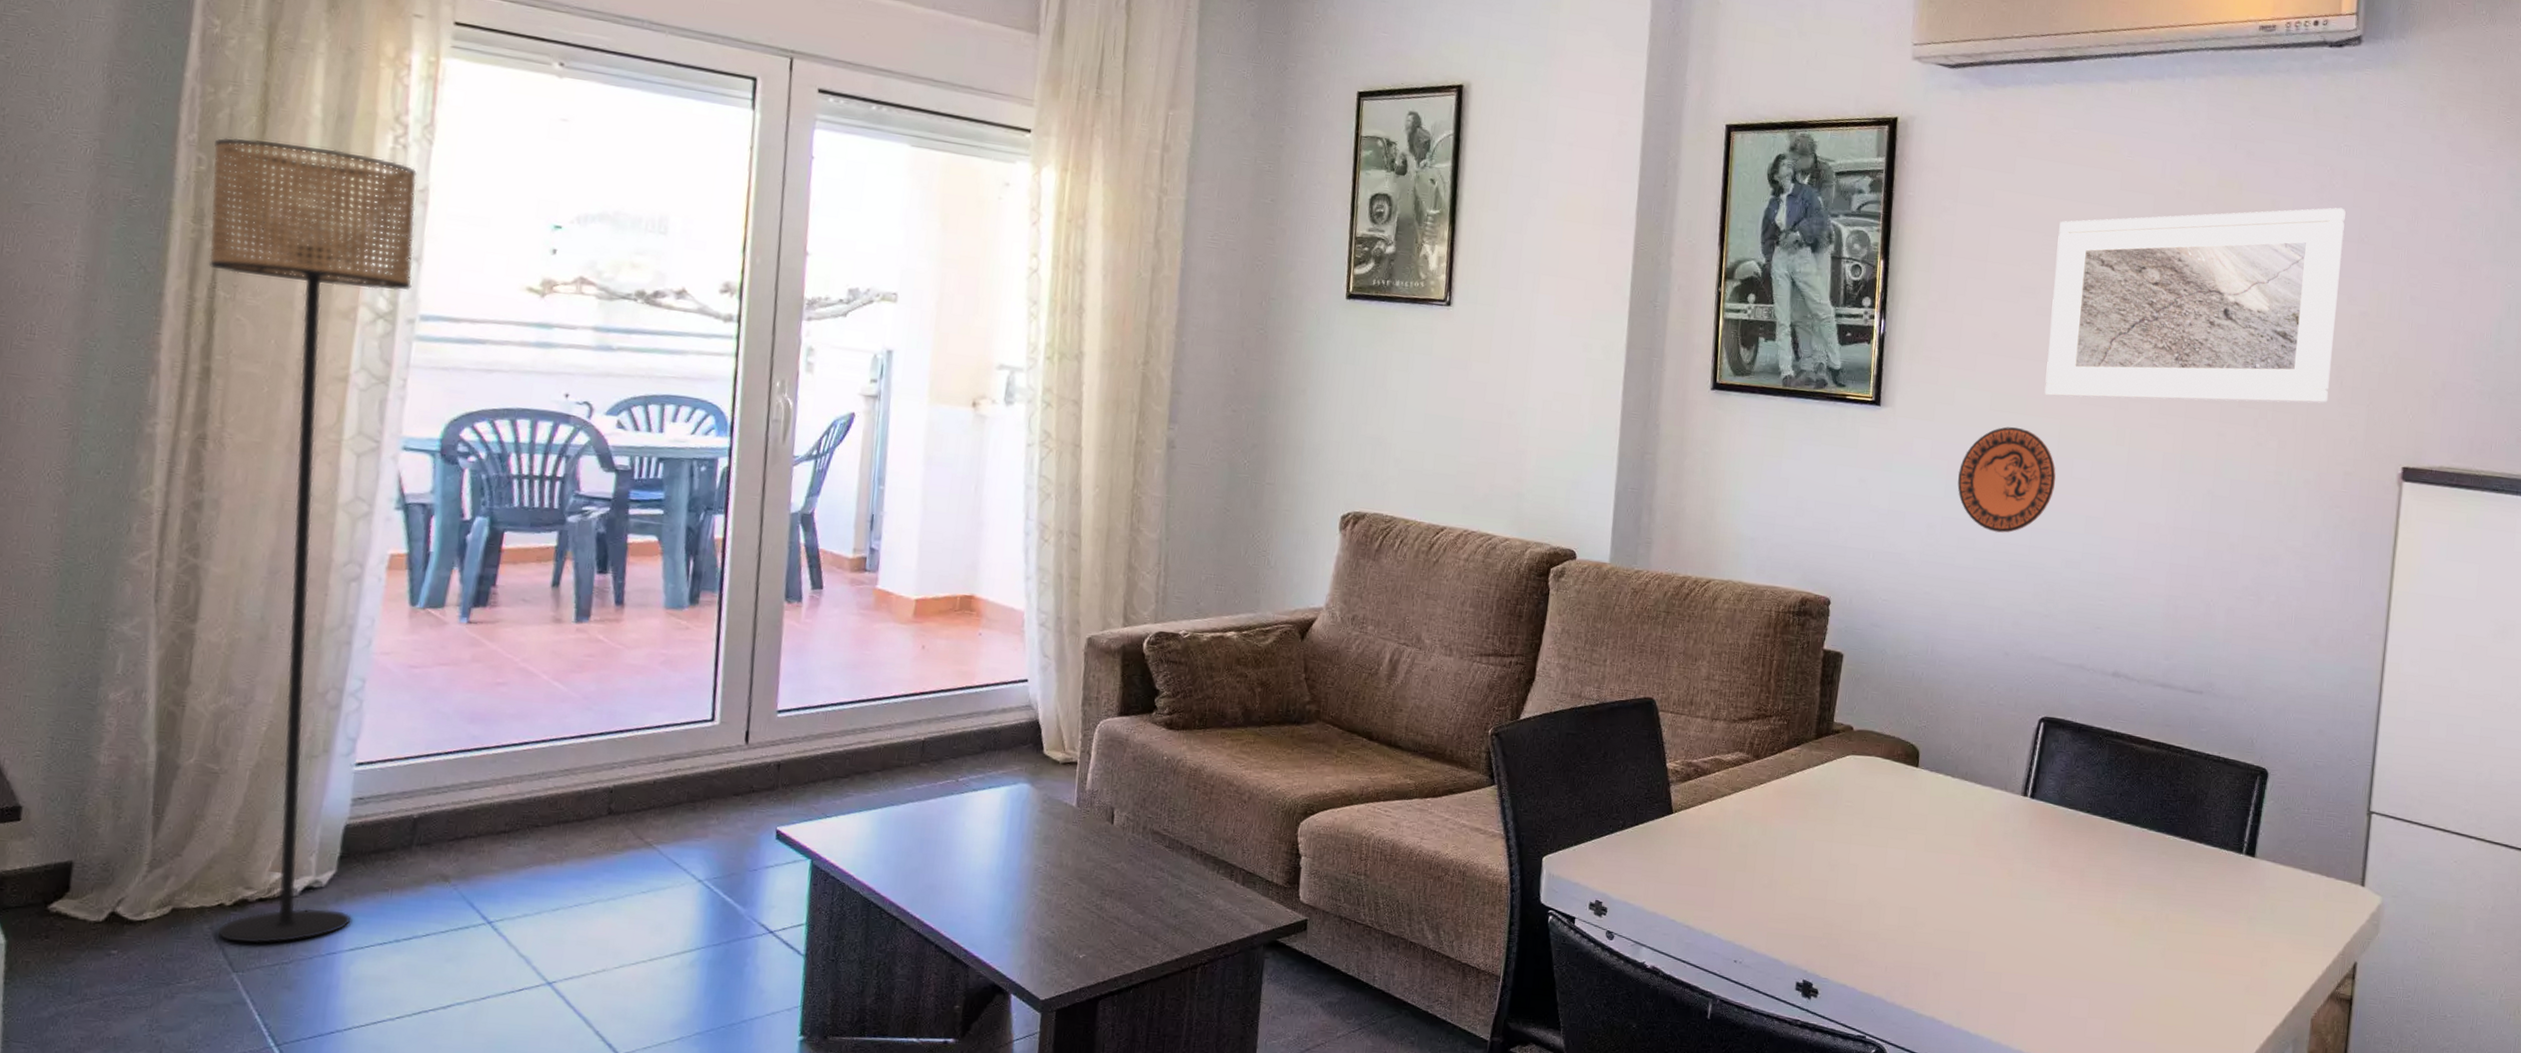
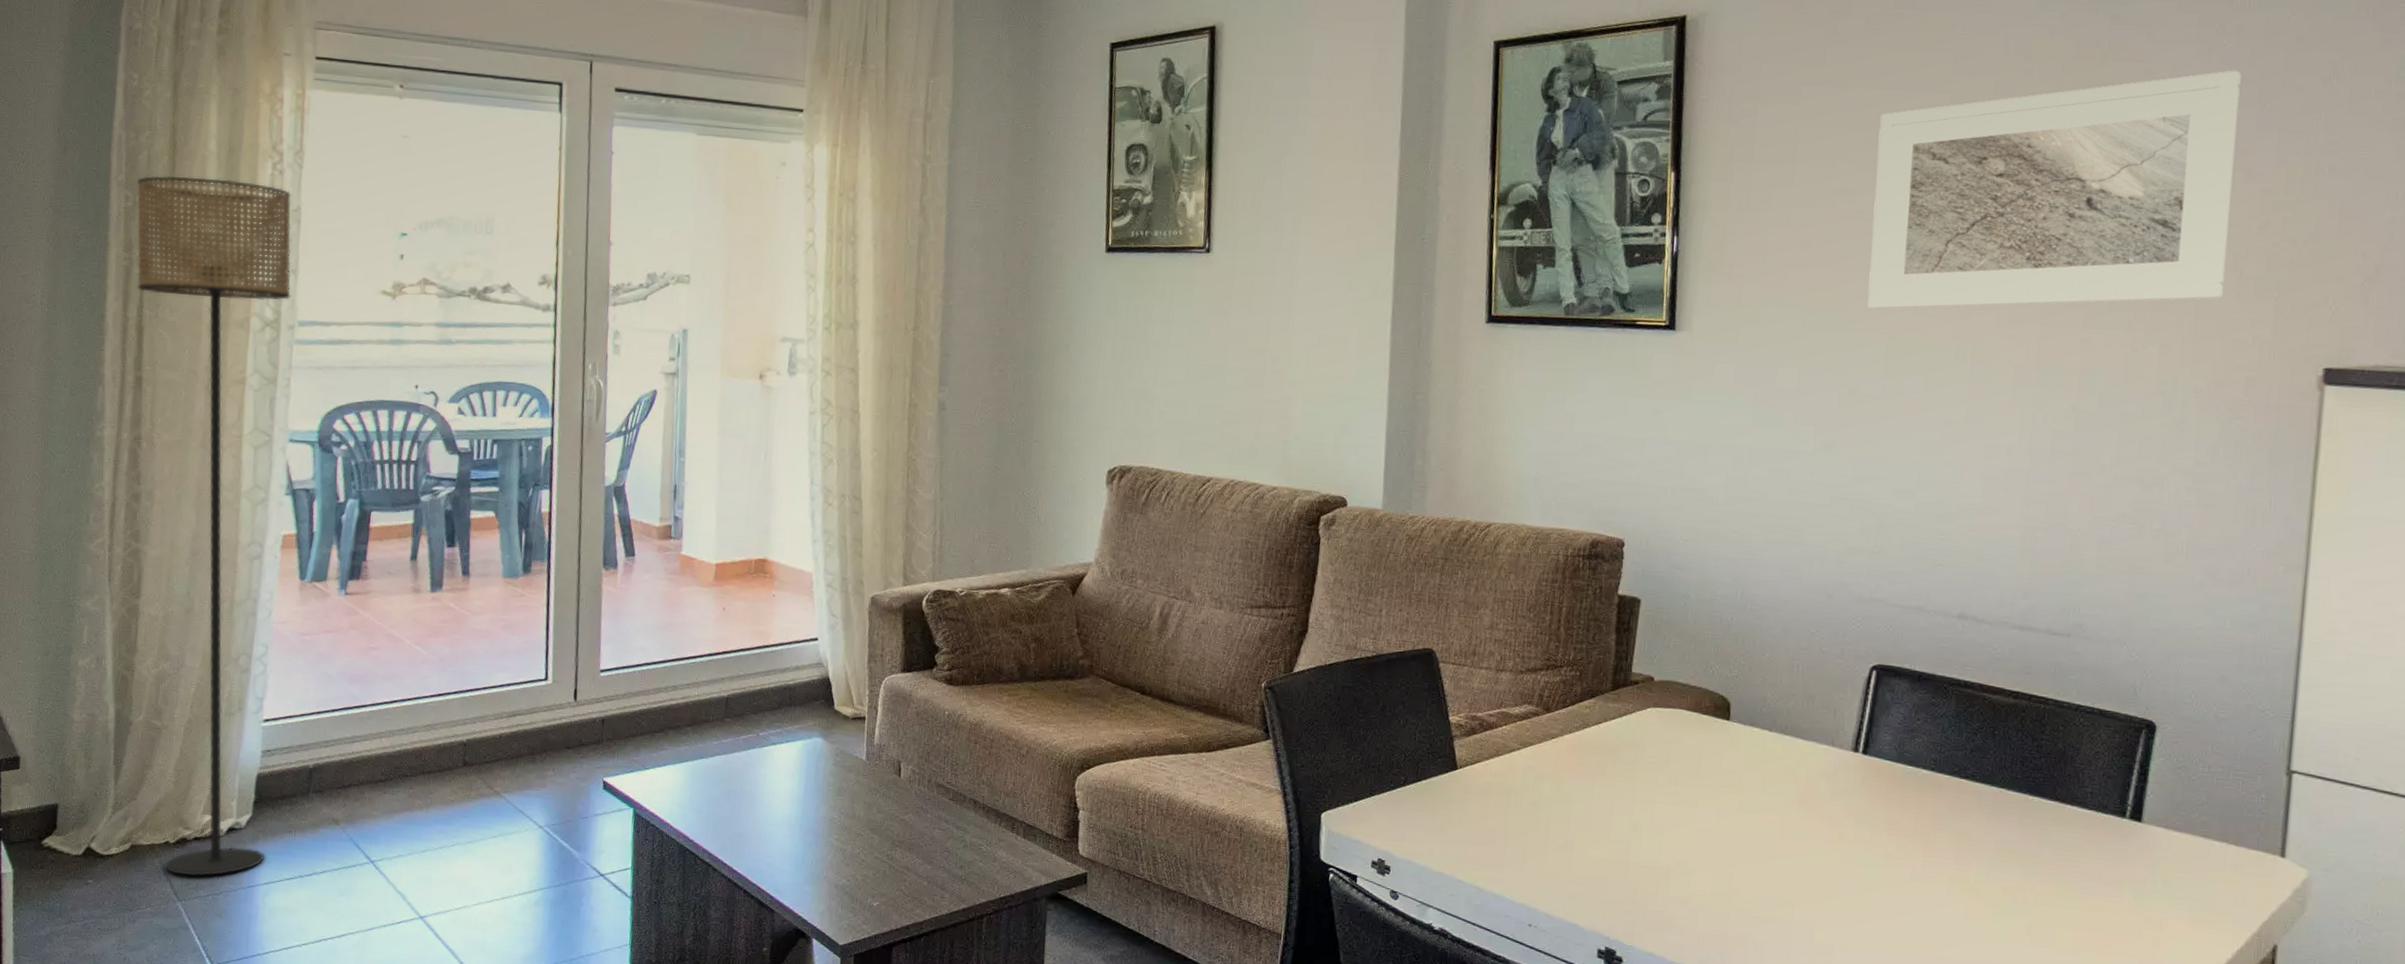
decorative plate: present [1957,426,2056,533] -> none [1767,345,1883,463]

